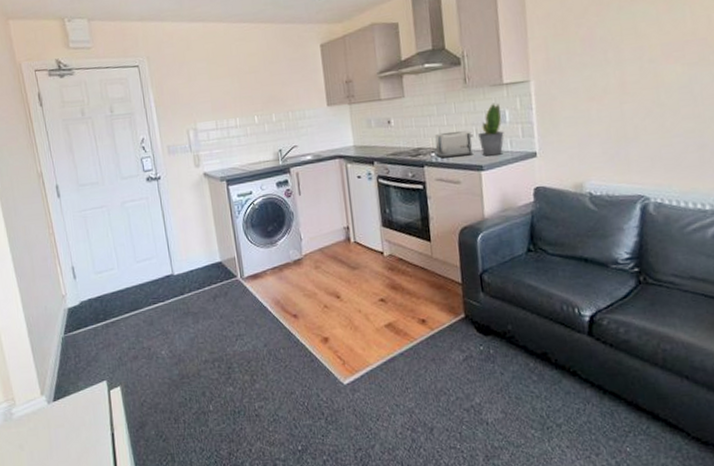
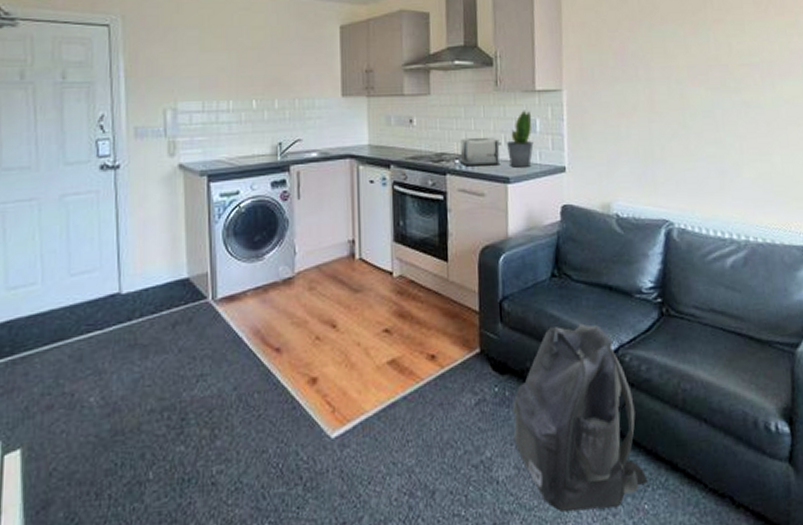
backpack: none [496,292,629,450] -> present [512,323,648,512]

